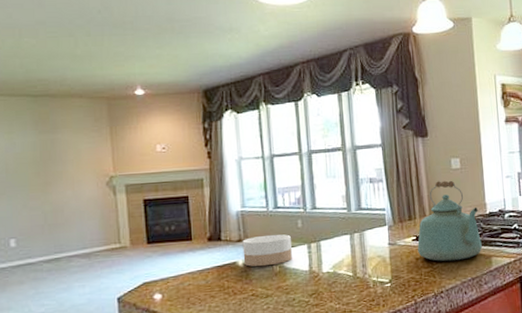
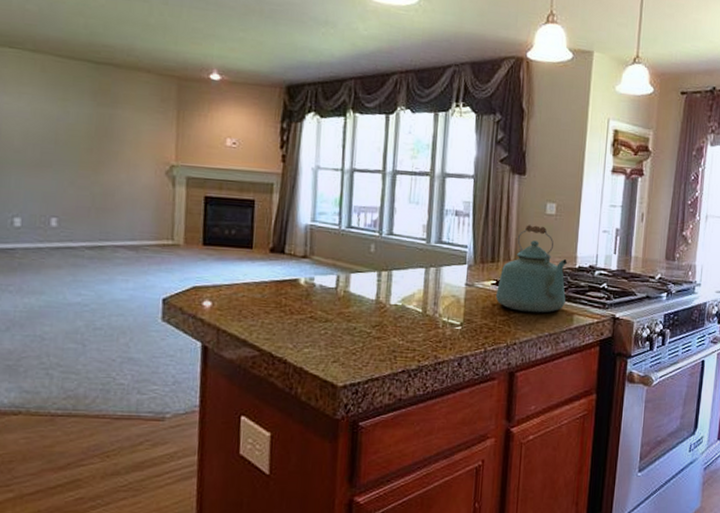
bowl: present [242,234,292,267] -> none [305,255,361,289]

